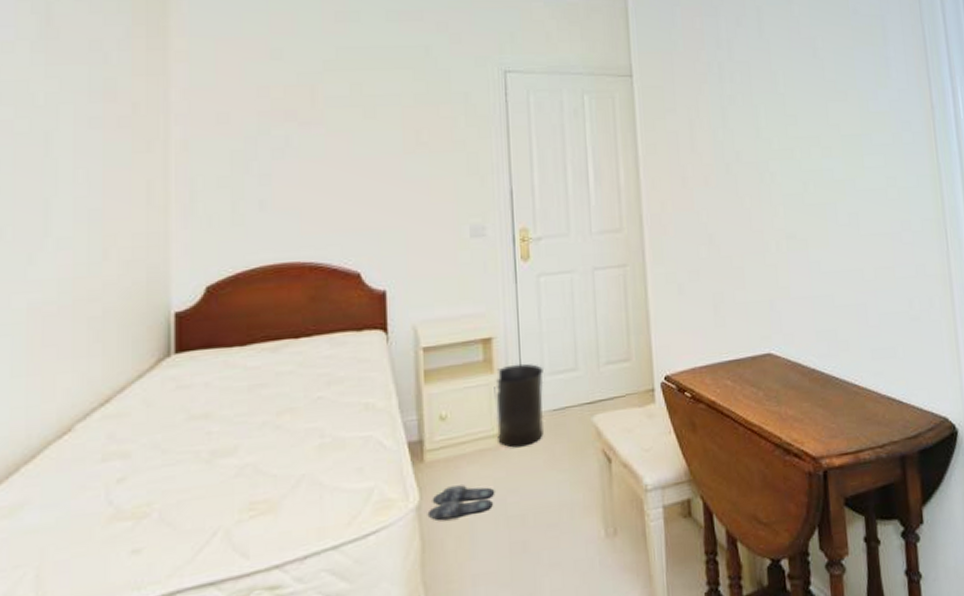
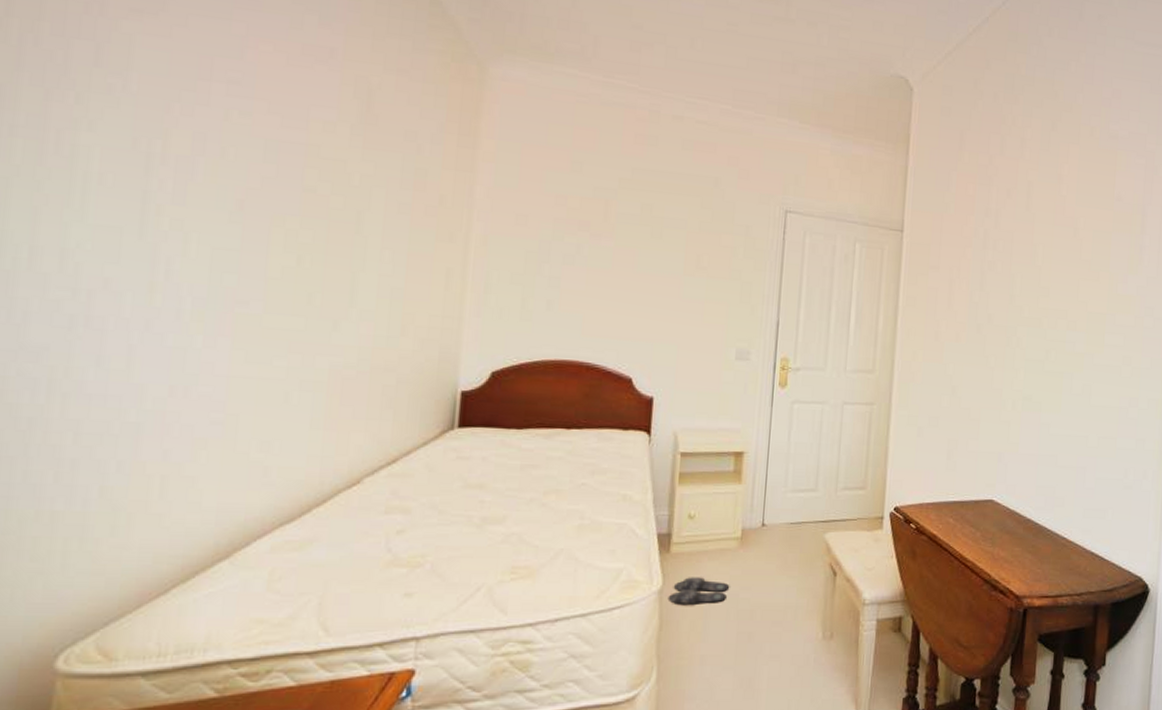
waste bin: present [494,363,544,448] -> none [738,478,786,551]

